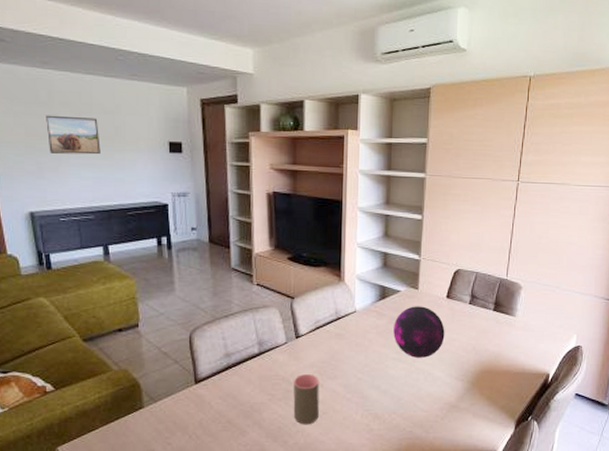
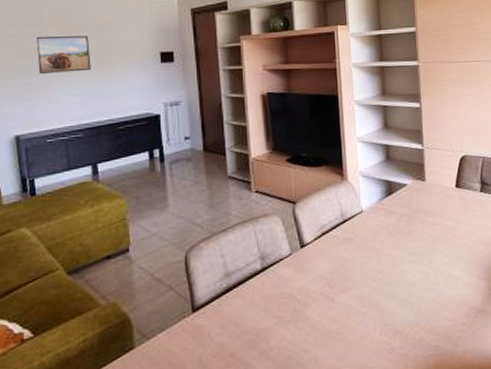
cup: present [293,373,320,425] -> none [302,287,333,351]
decorative orb: present [393,306,445,358] -> none [404,199,460,258]

